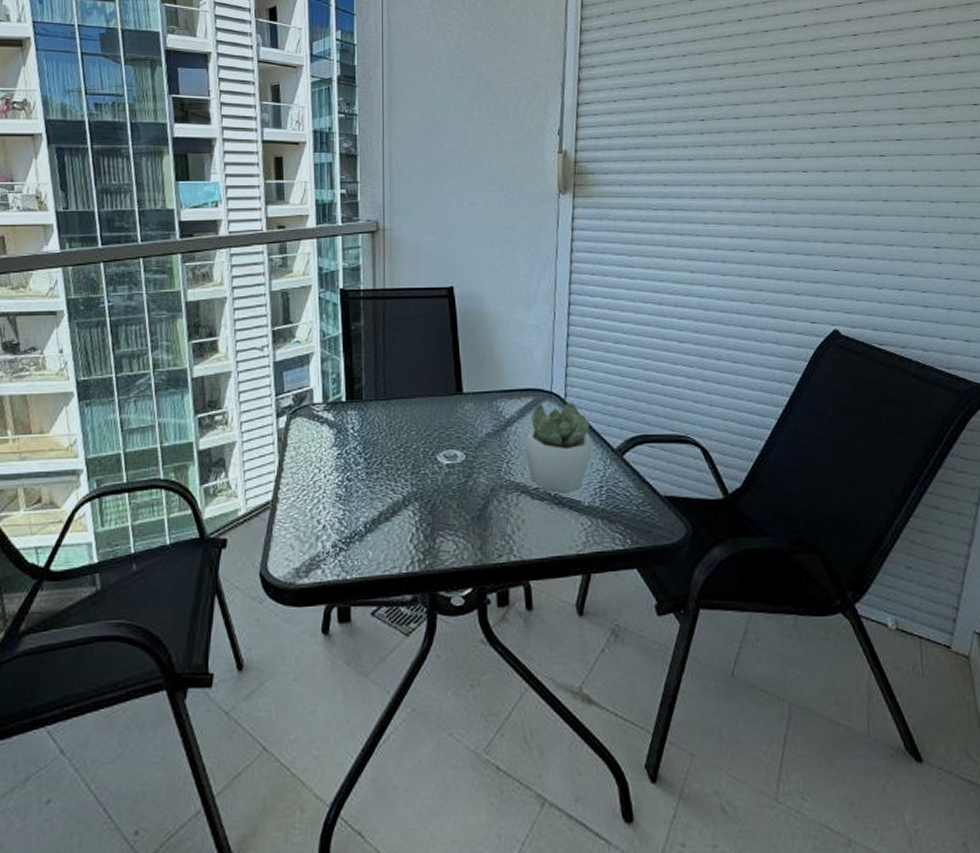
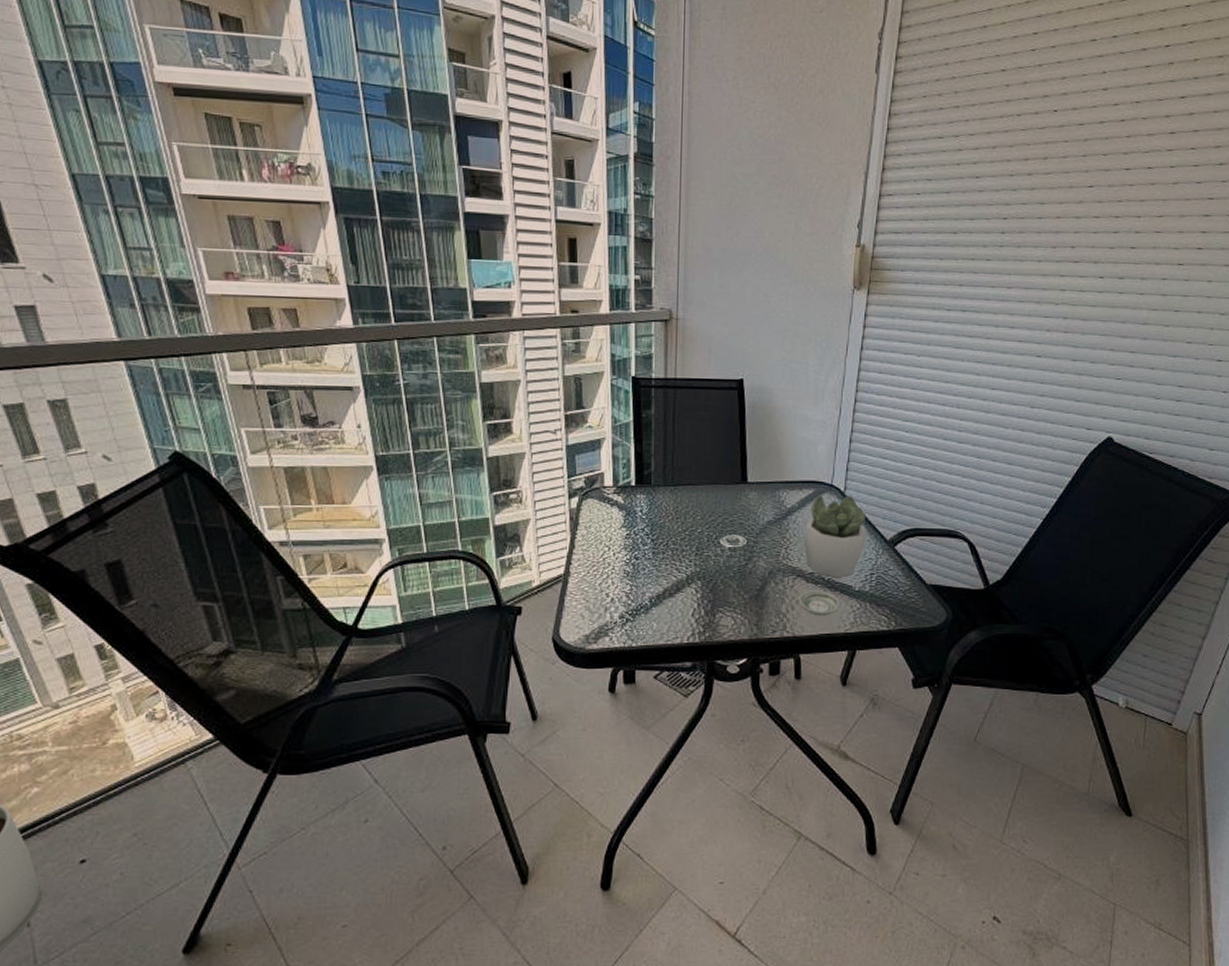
saucer: none [523,507,570,536] -> present [798,590,840,616]

